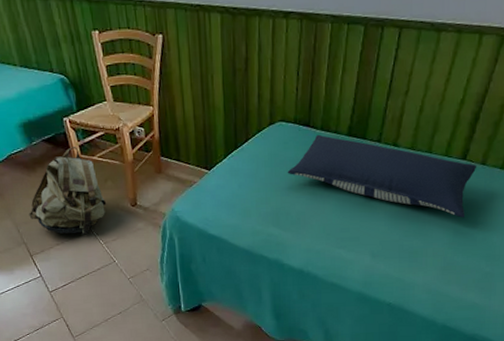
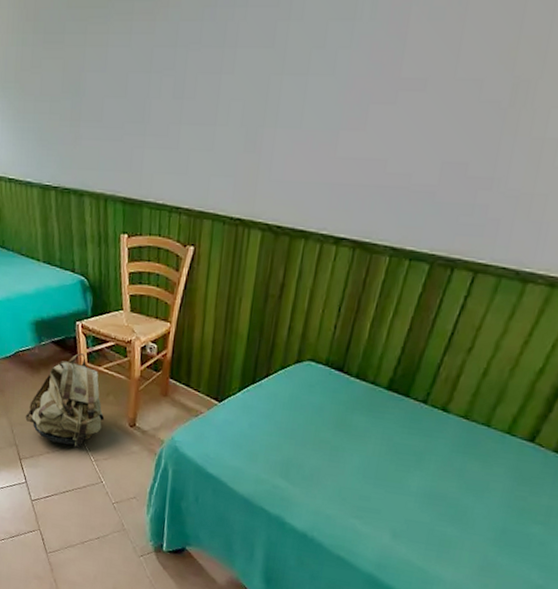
pillow: present [287,134,476,218] -> none [307,382,547,513]

